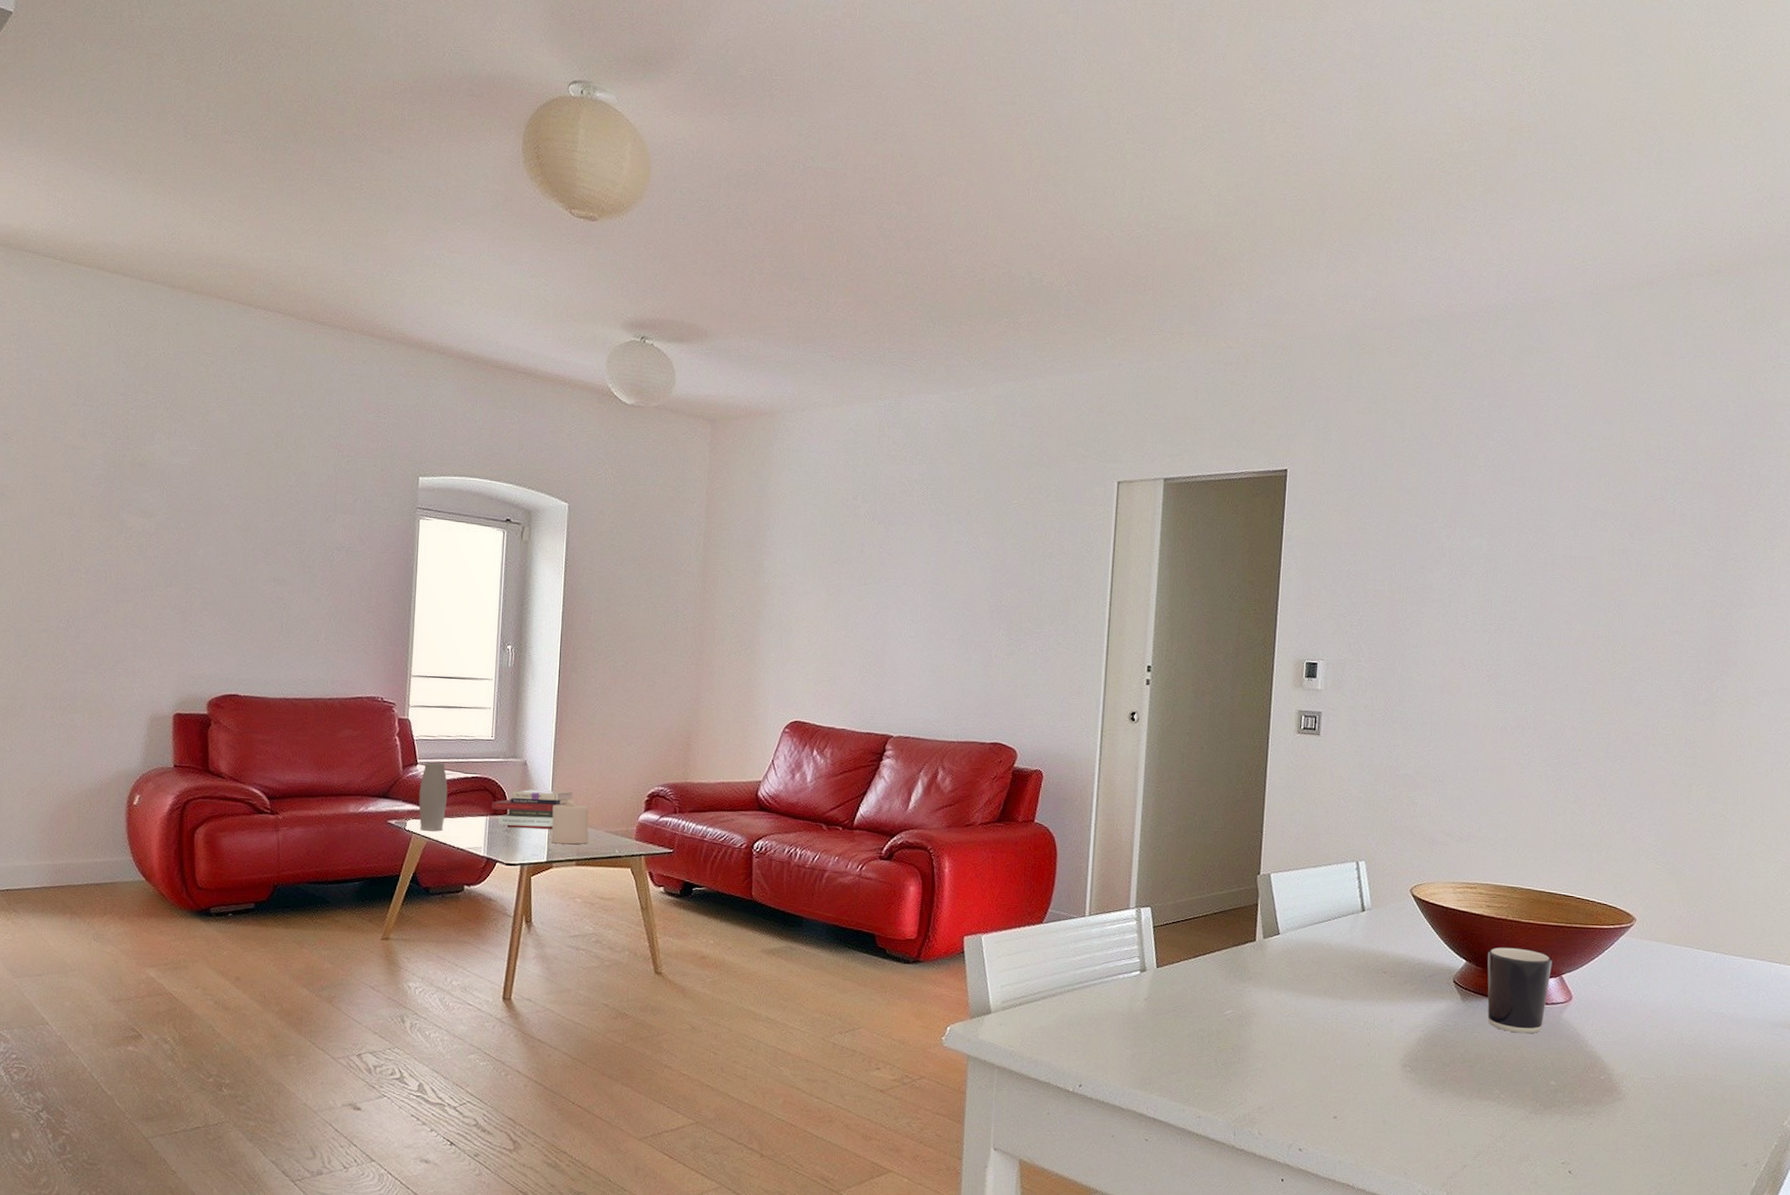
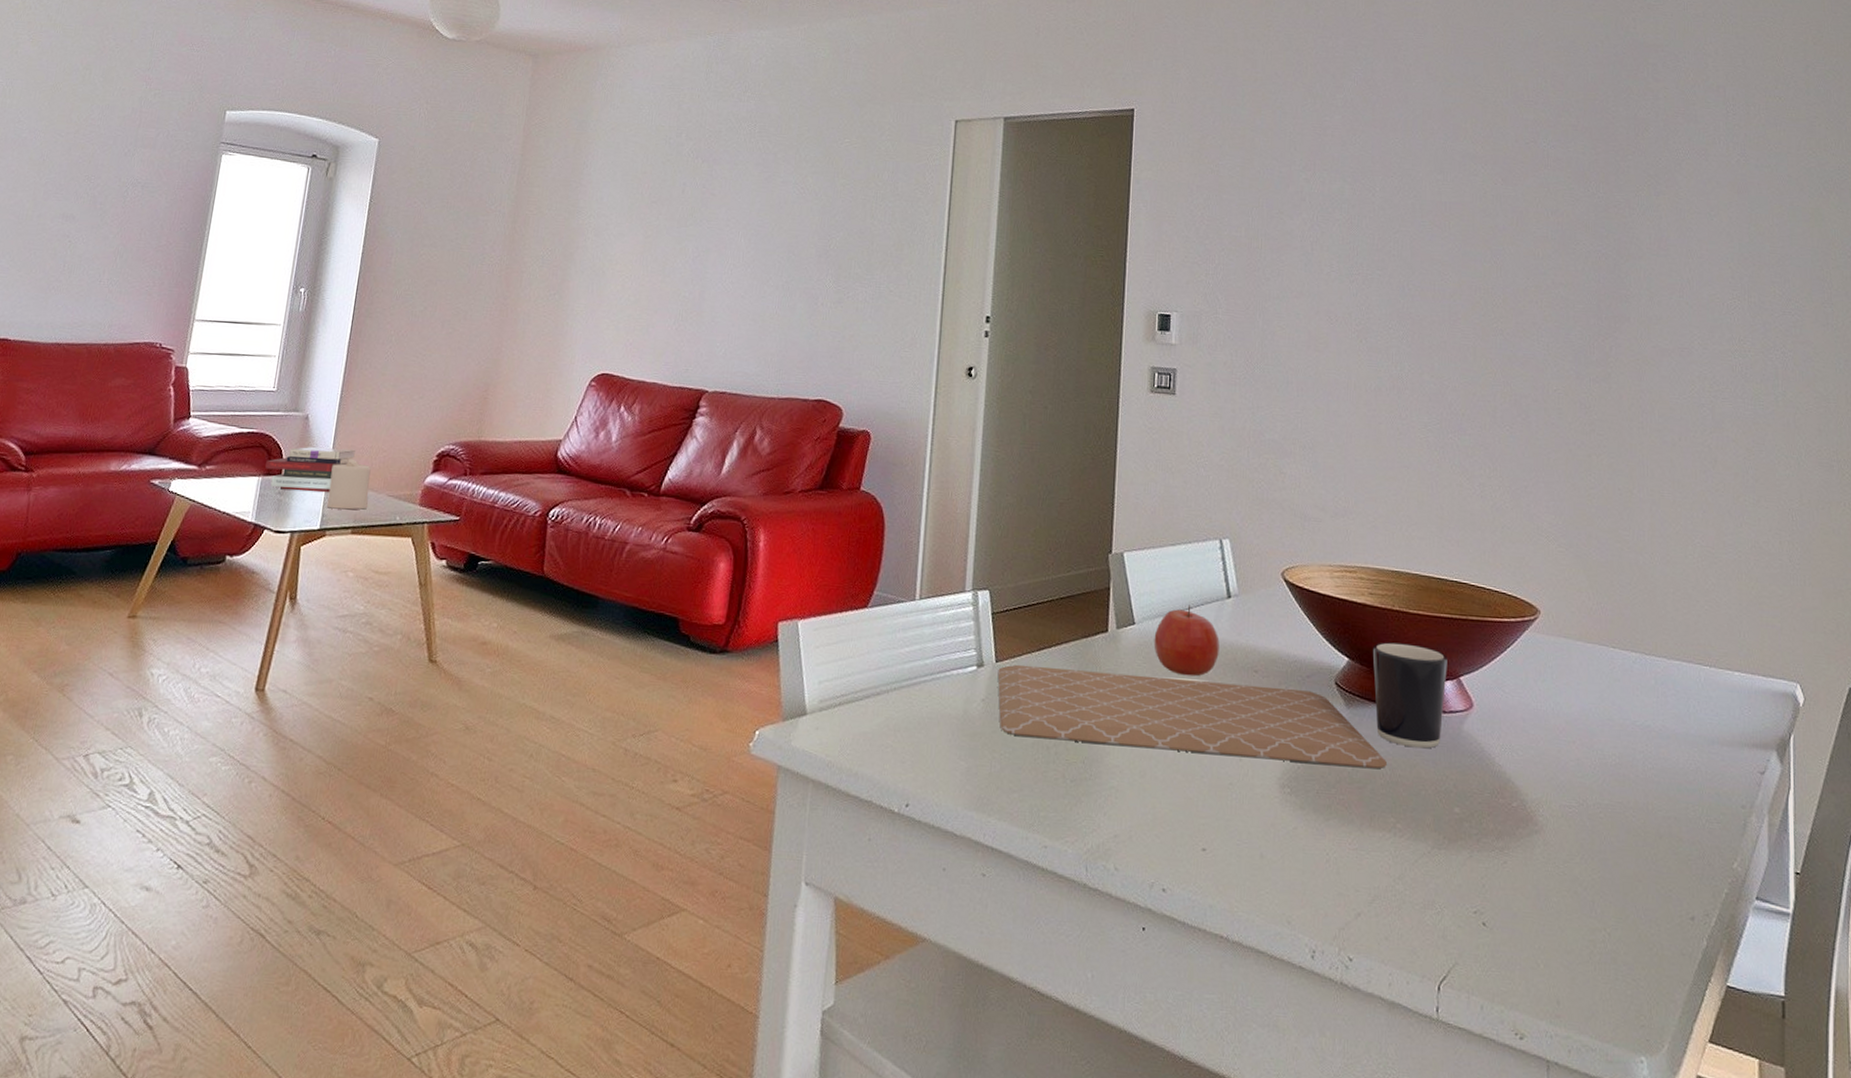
vase: present [418,762,448,832] -> none [185,415,221,493]
placemat: none [1158,969,1495,1051] -> present [997,664,1387,769]
apple: none [1295,917,1354,977] -> present [1153,605,1220,677]

